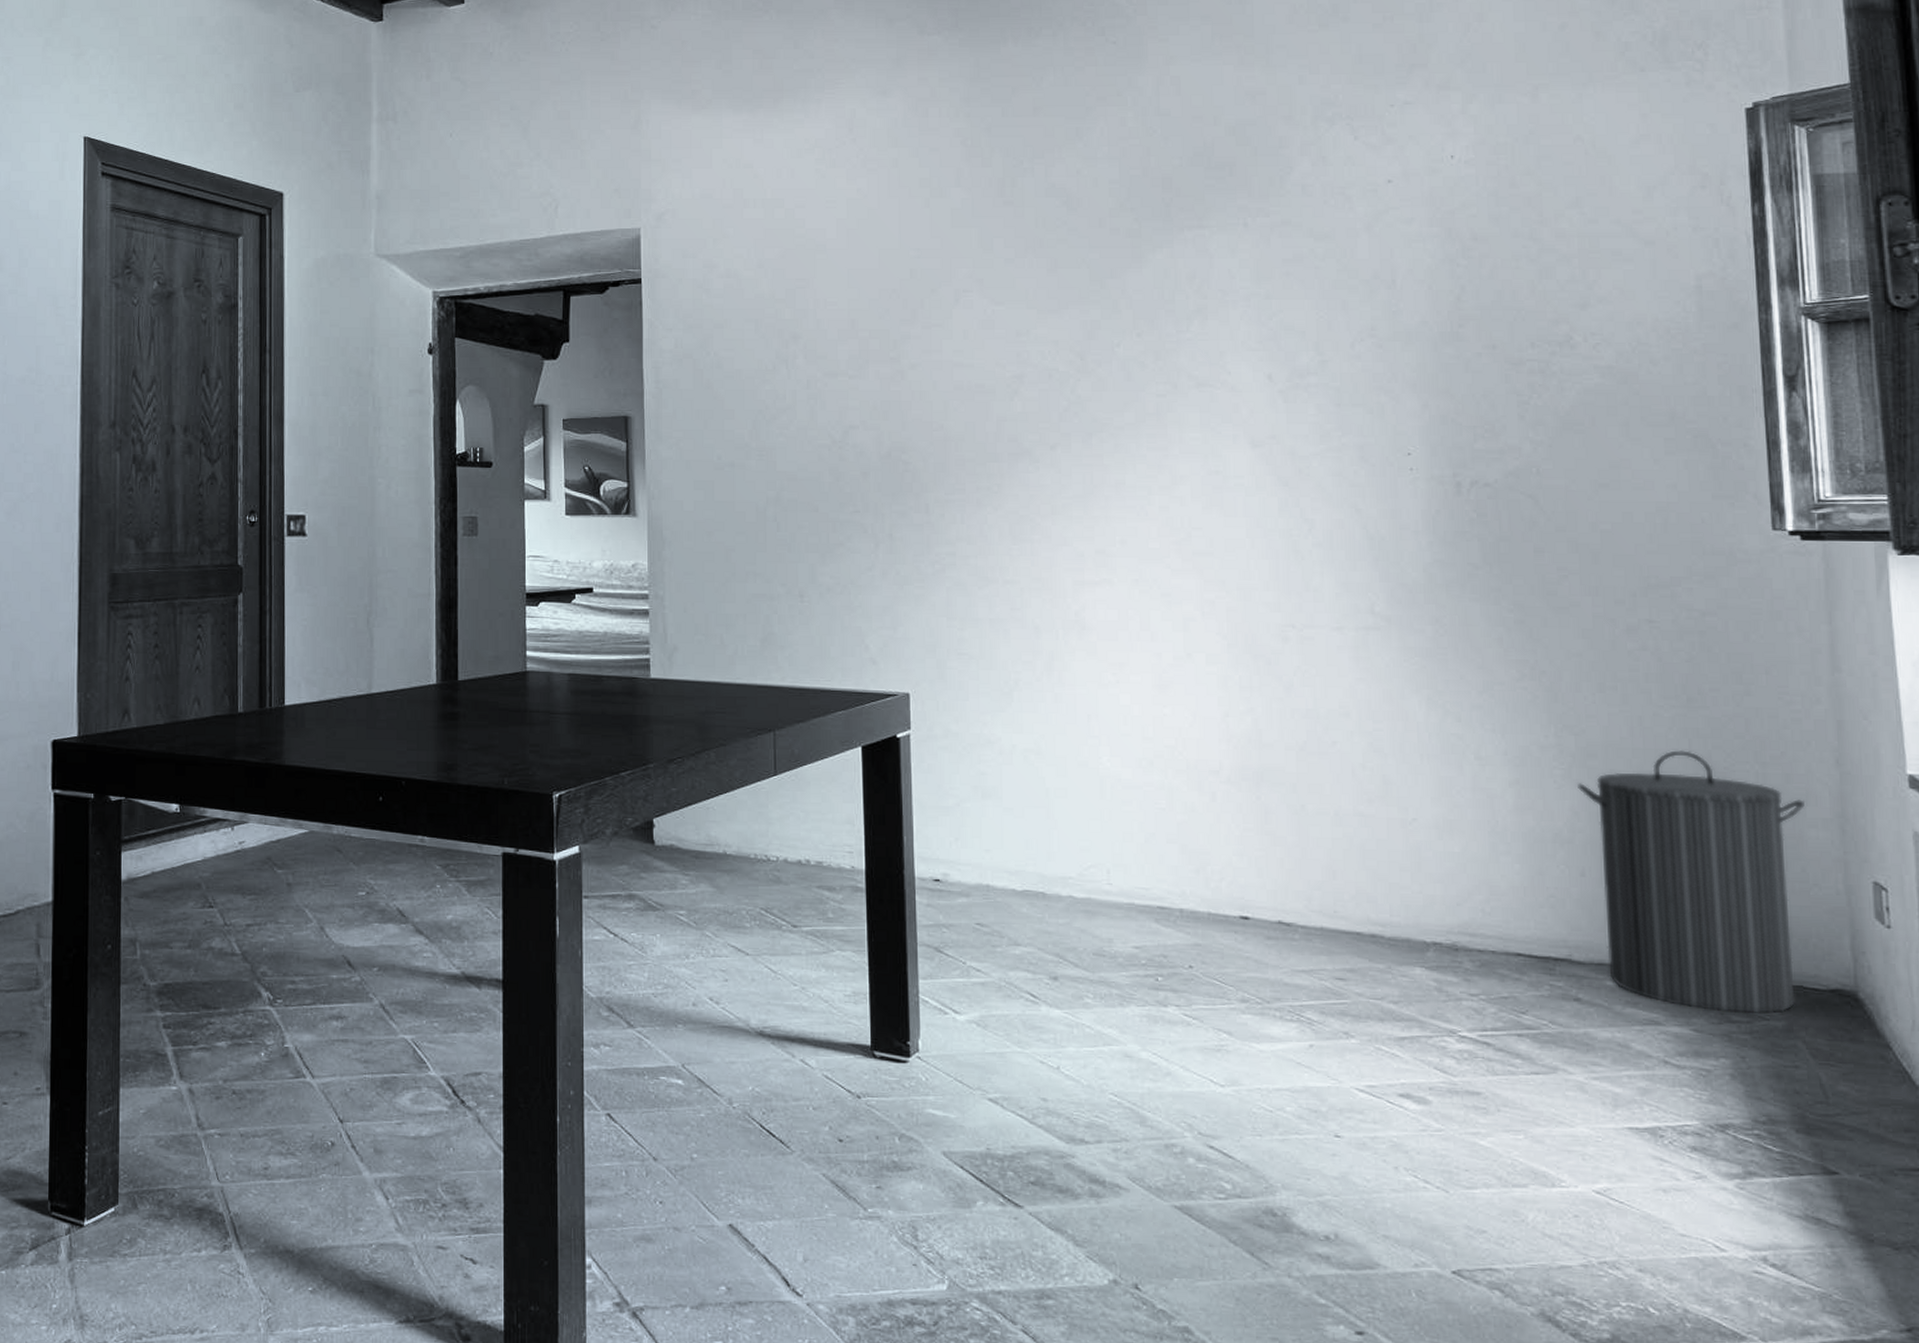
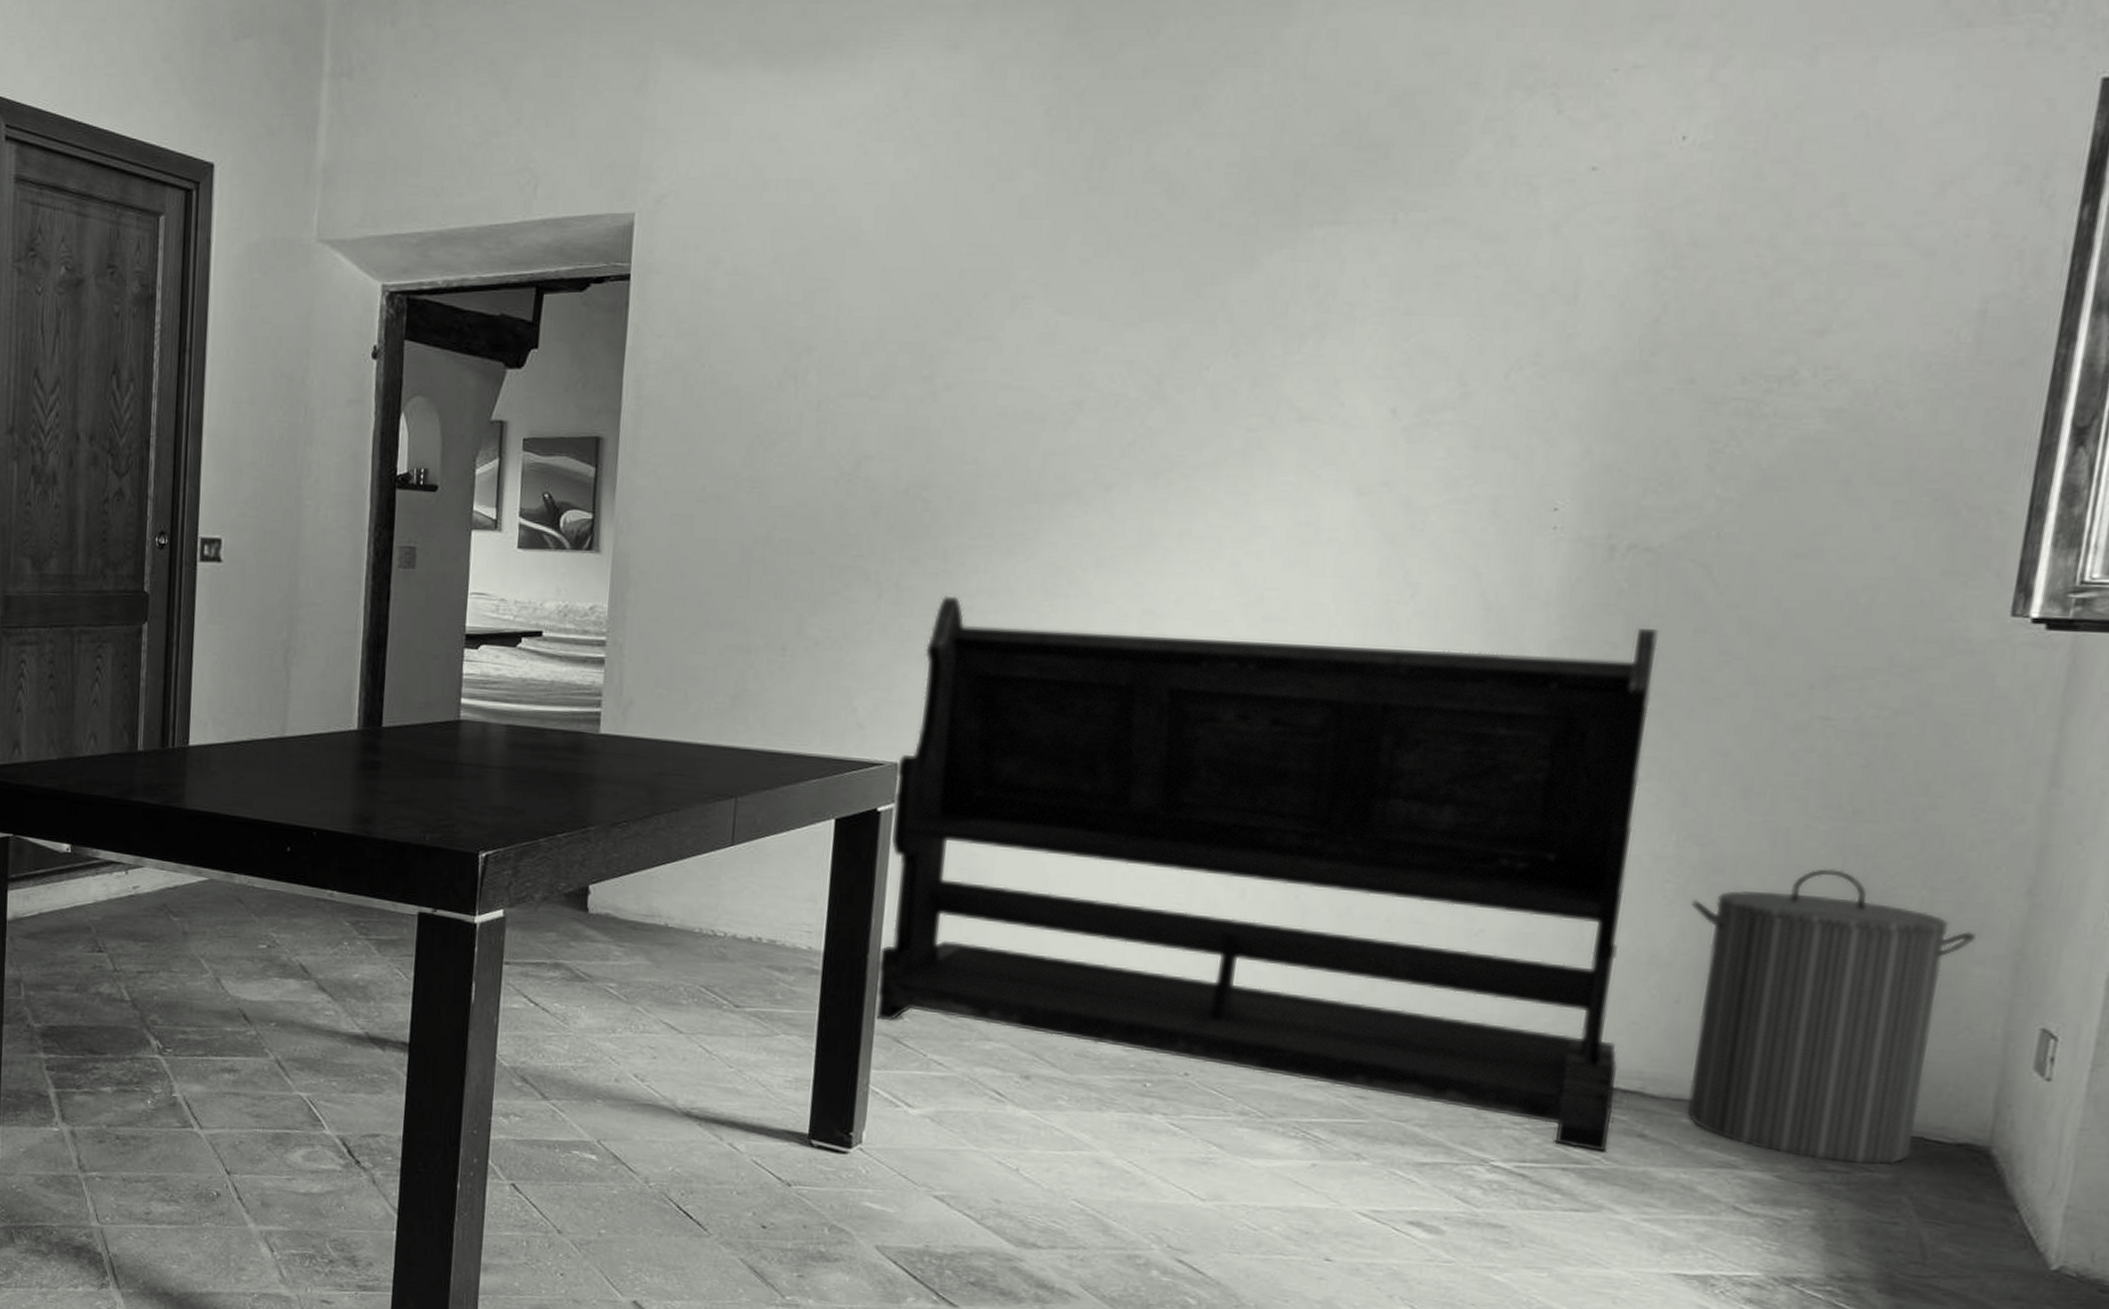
bench: none [909,543,1551,1017] -> present [876,595,1659,1152]

